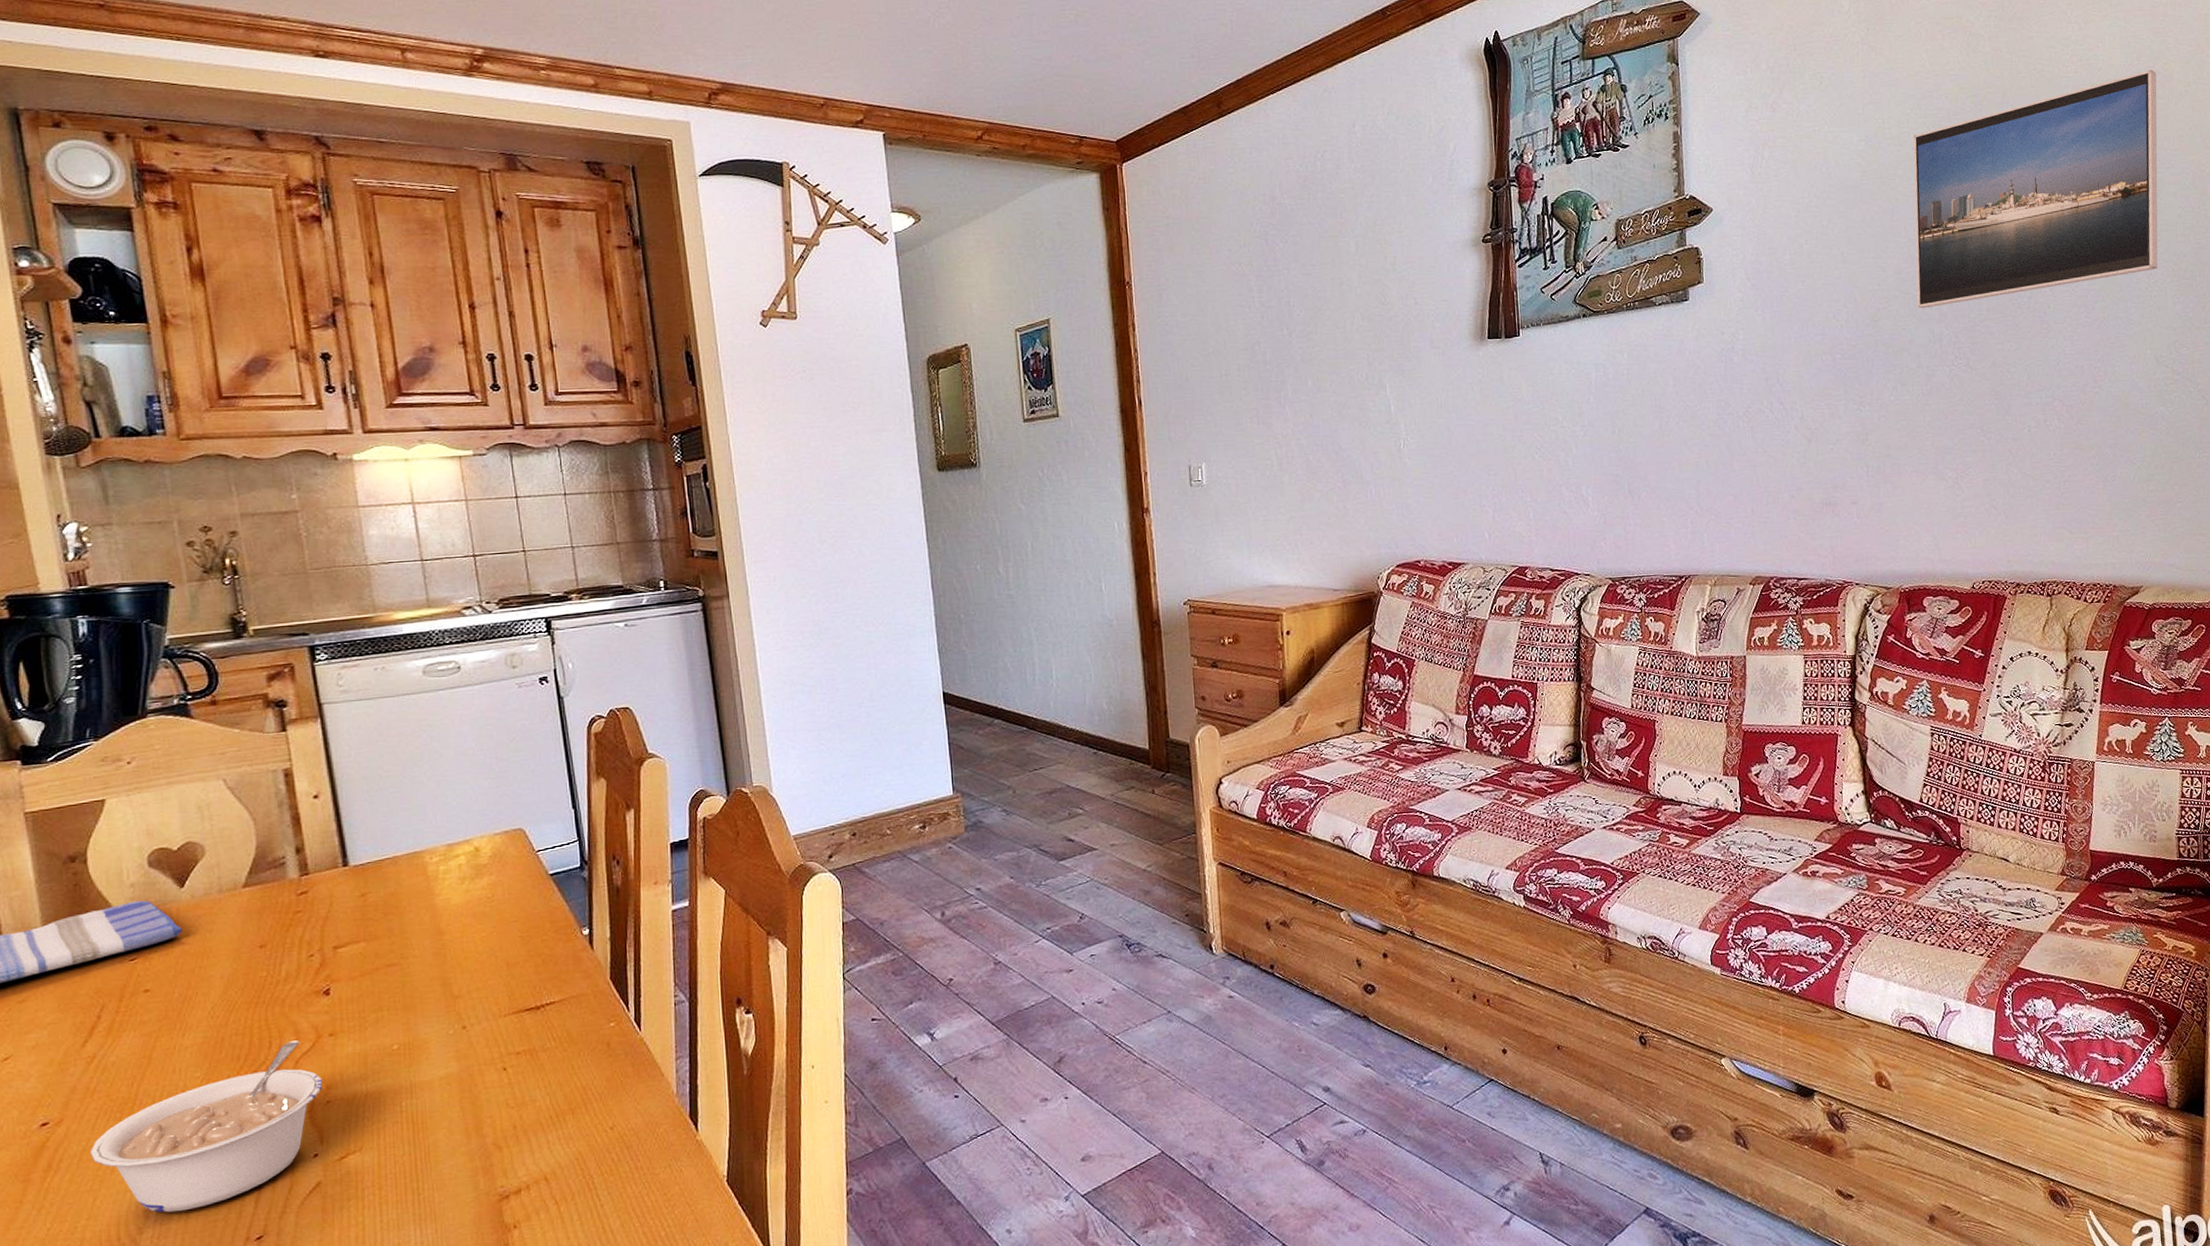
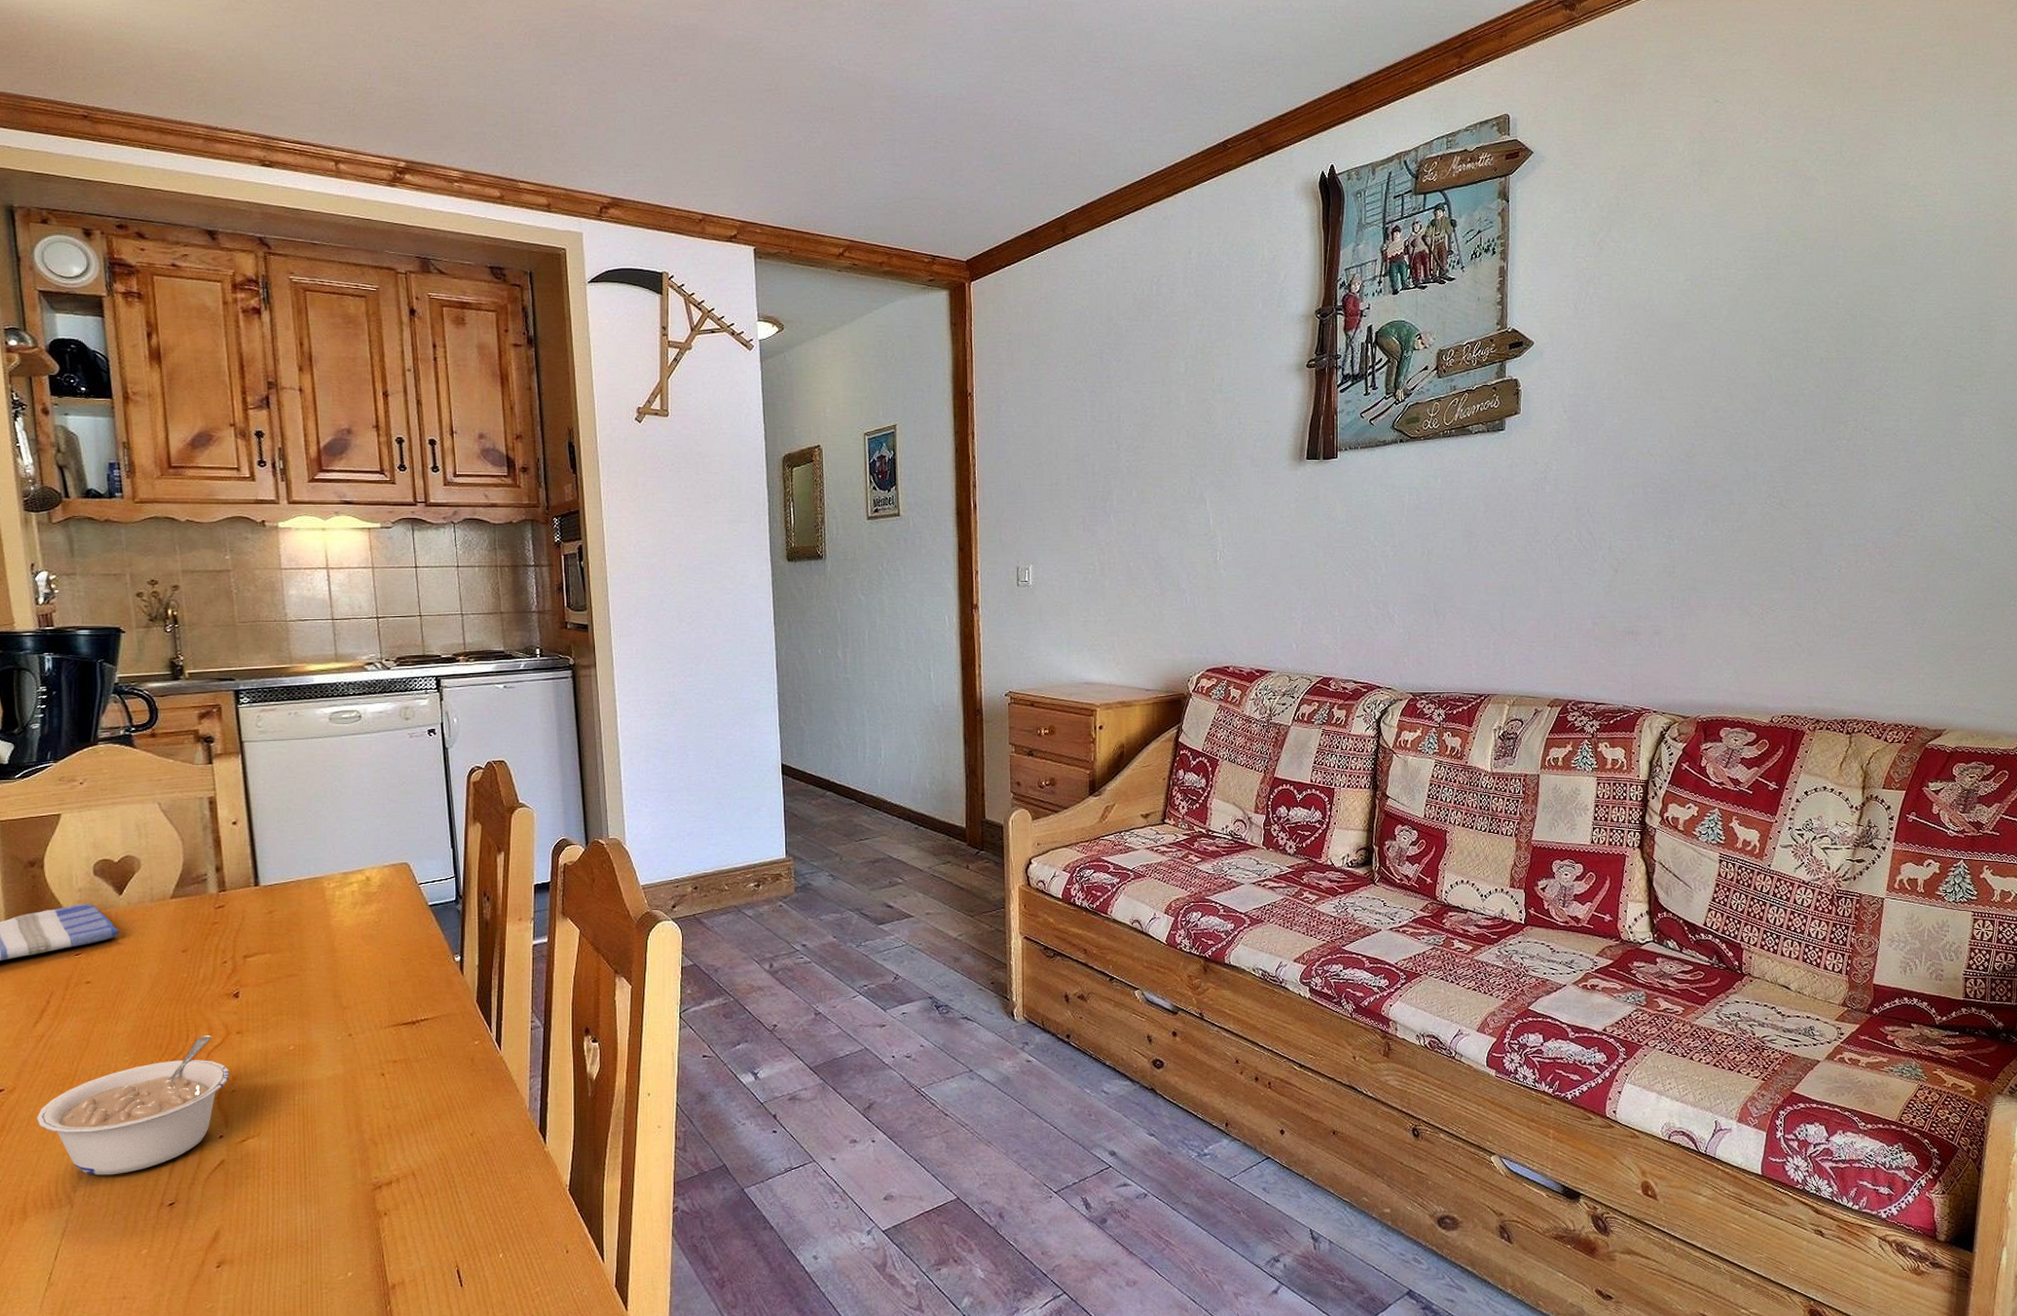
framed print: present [1912,70,2158,309] -> none [1733,218,1997,447]

